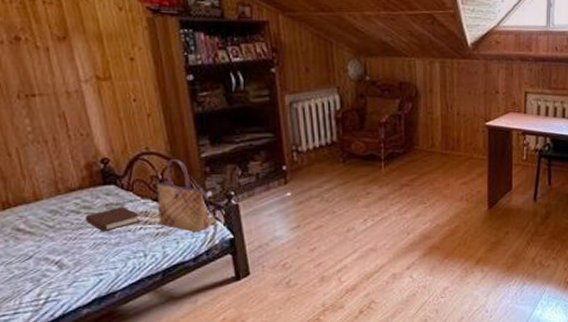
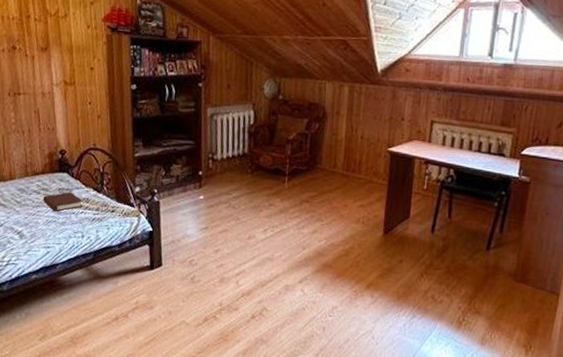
tote bag: present [157,159,211,233] -> none [96,156,136,222]

